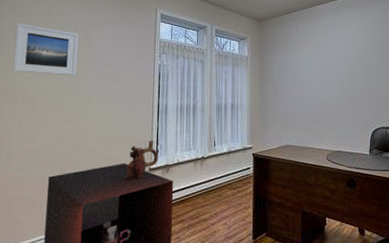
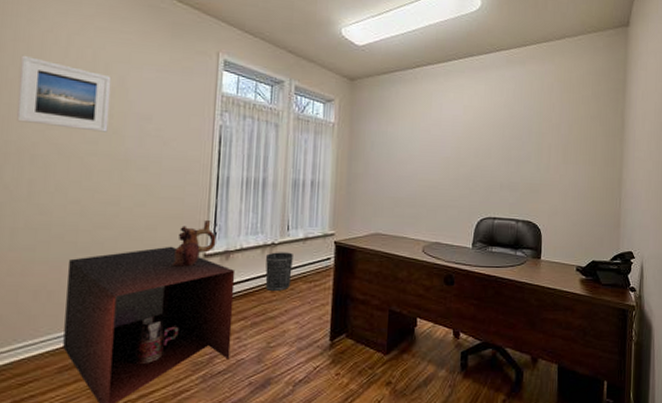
wastebasket: none [197,164,219,198] -> present [265,252,293,292]

